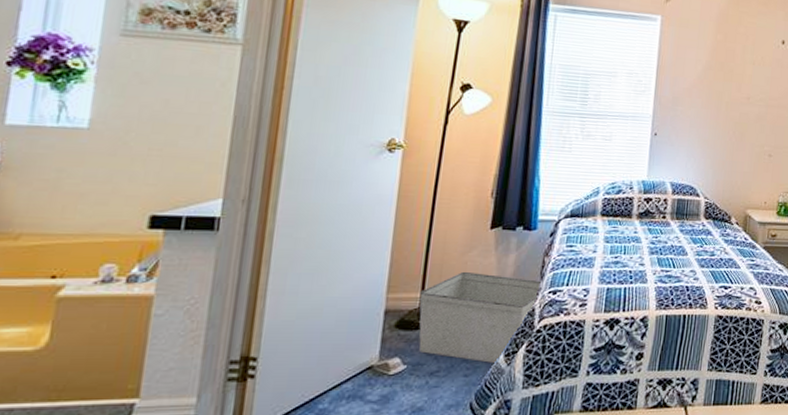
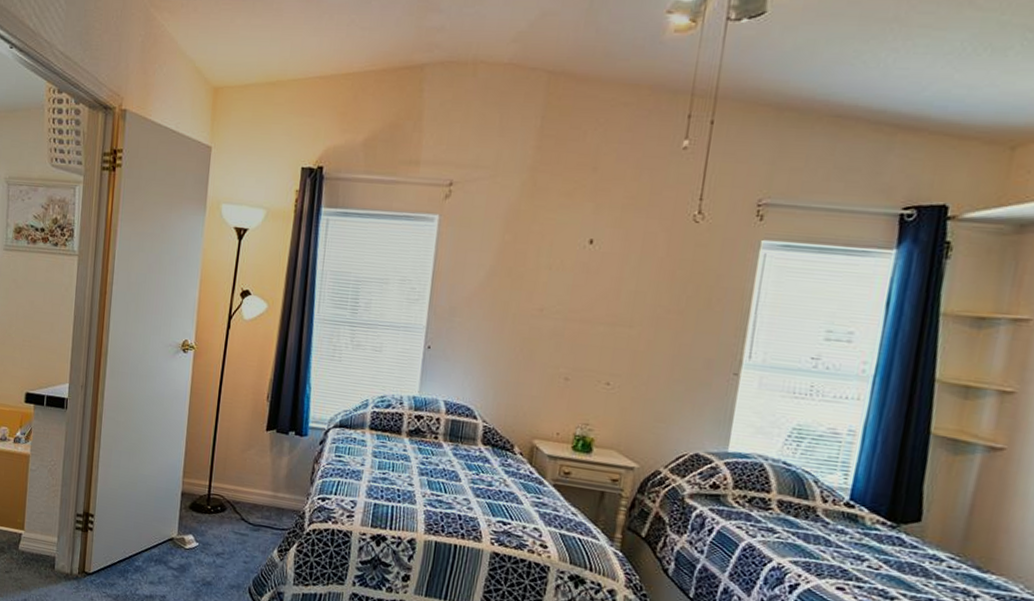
storage bin: present [418,271,541,364] -> none [207,467,311,558]

